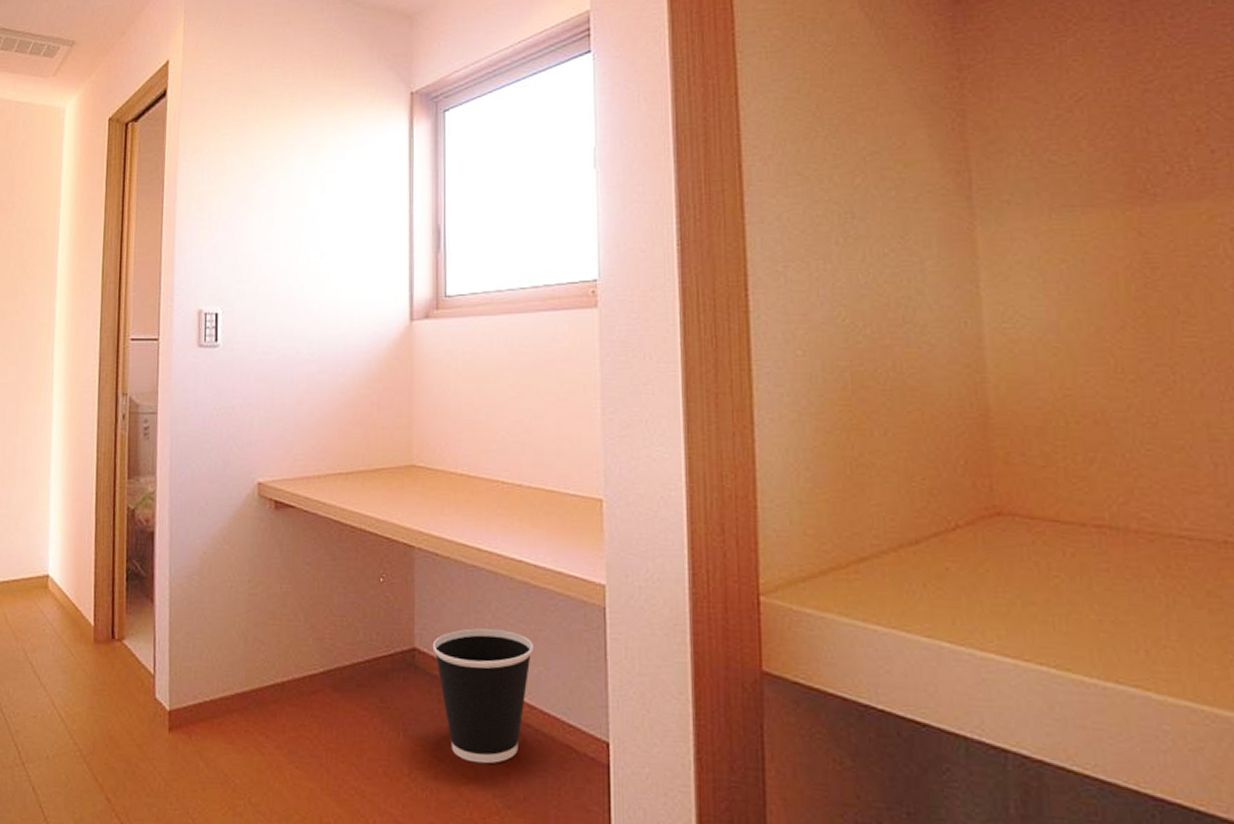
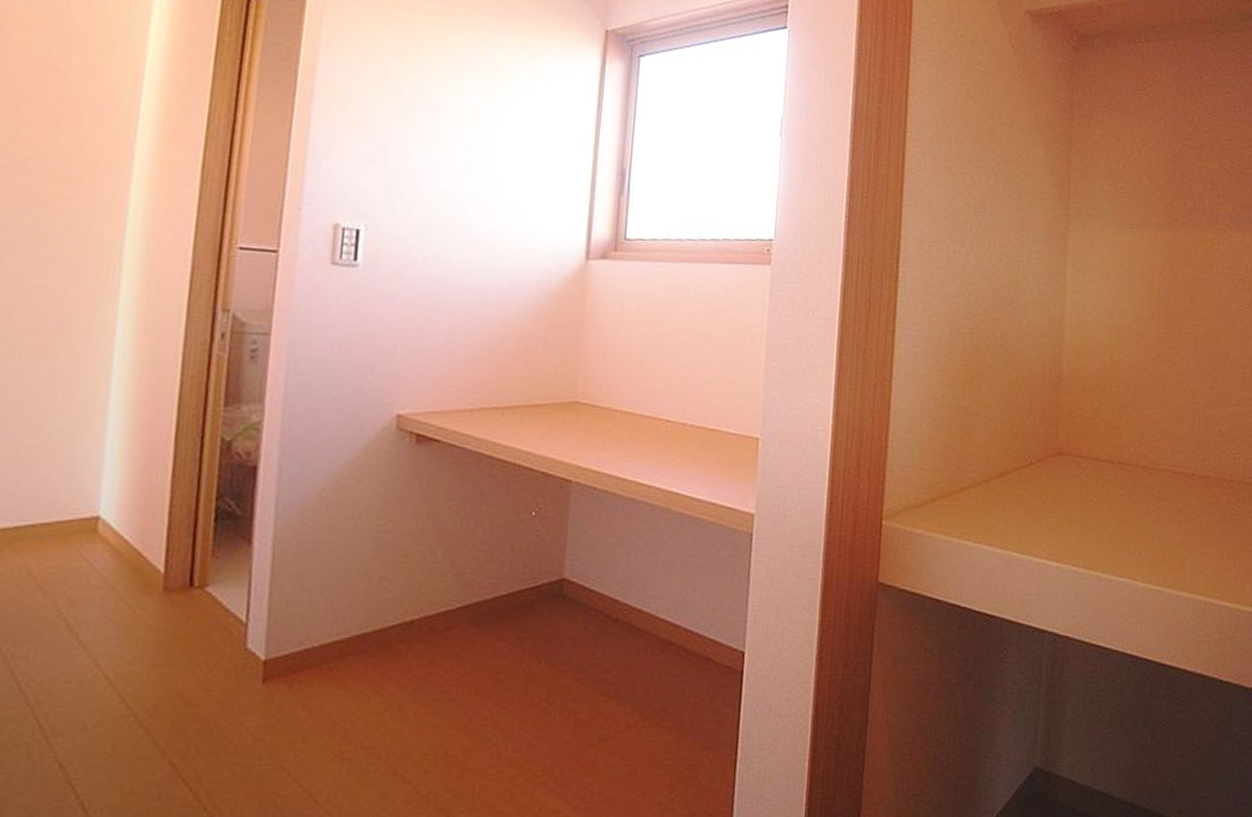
wastebasket: present [432,628,534,764] -> none [582,557,684,682]

